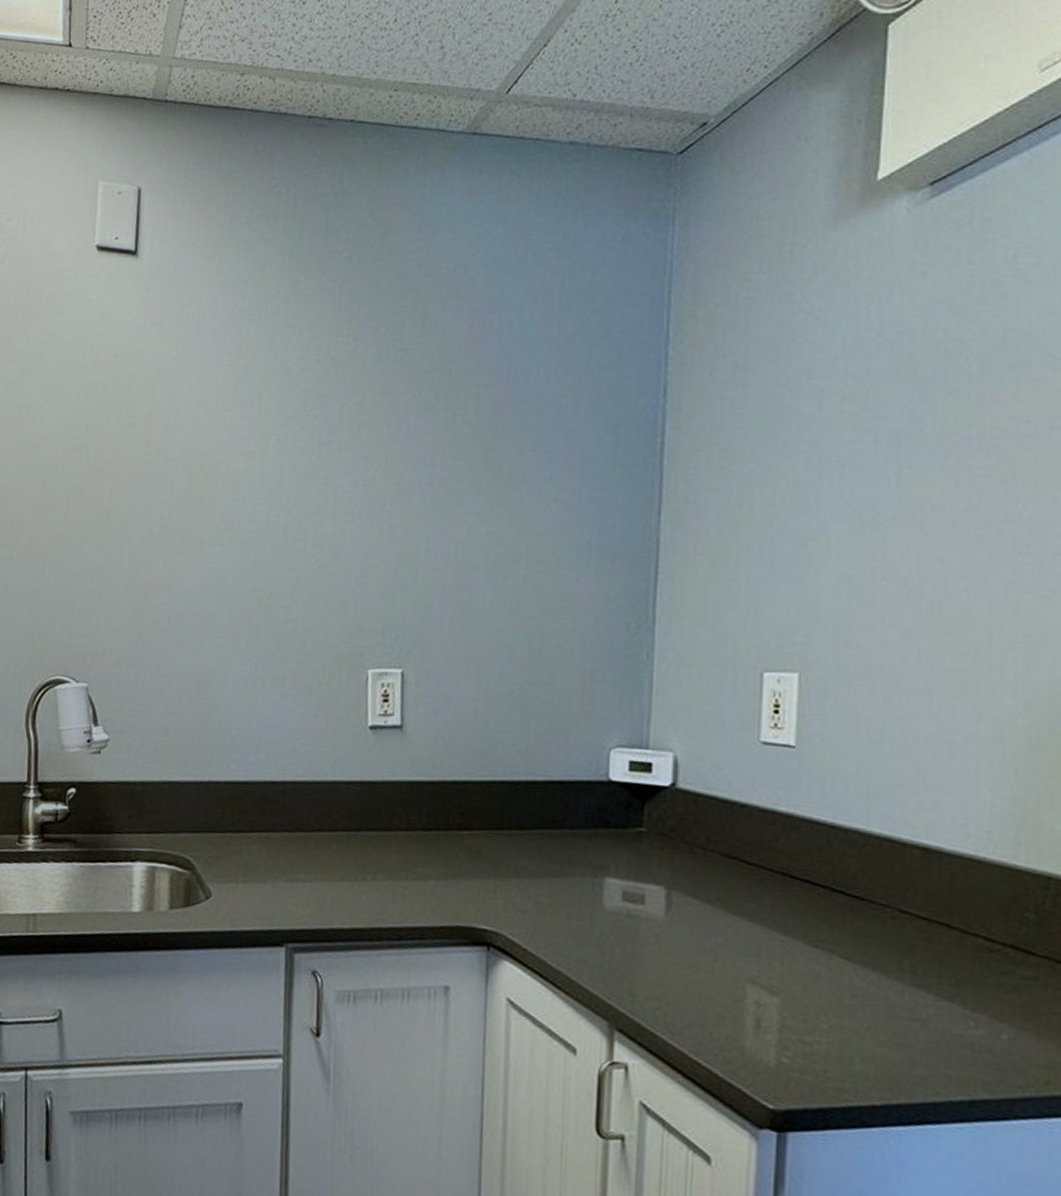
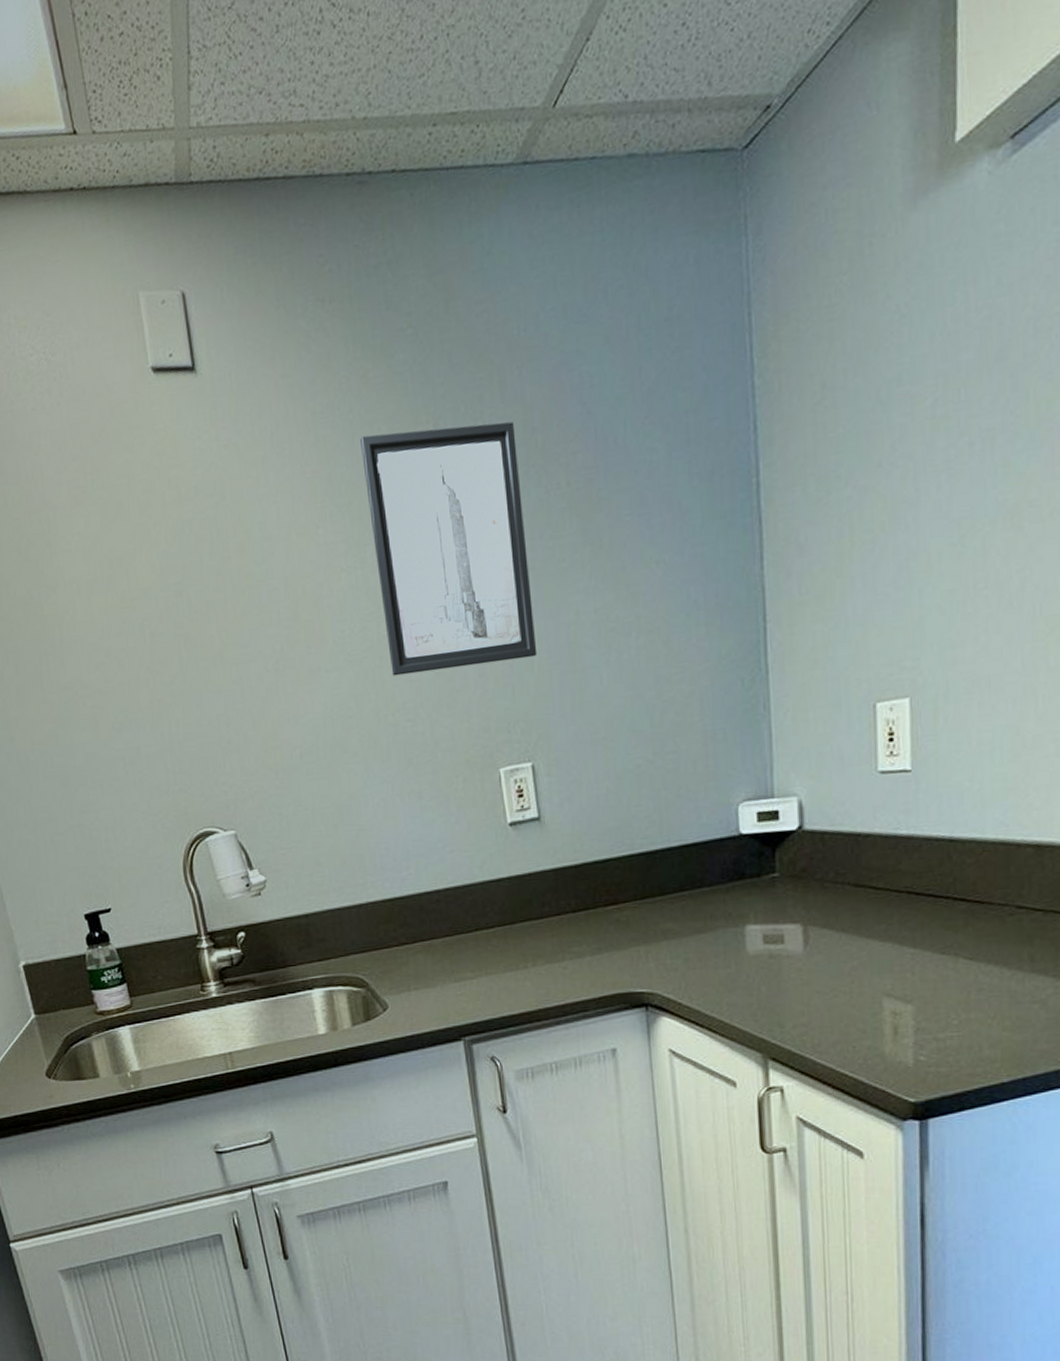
wall art: none [274,337,431,567] -> present [360,421,538,676]

